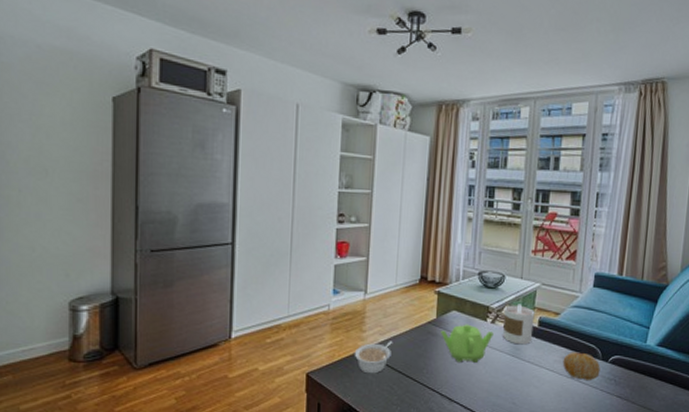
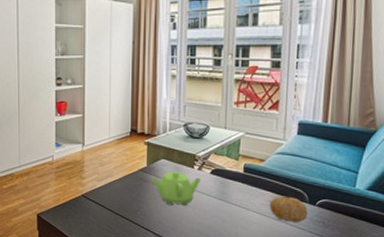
legume: present [354,341,392,374] -> none [76,186,108,215]
candle: present [503,304,535,345] -> none [209,152,240,190]

